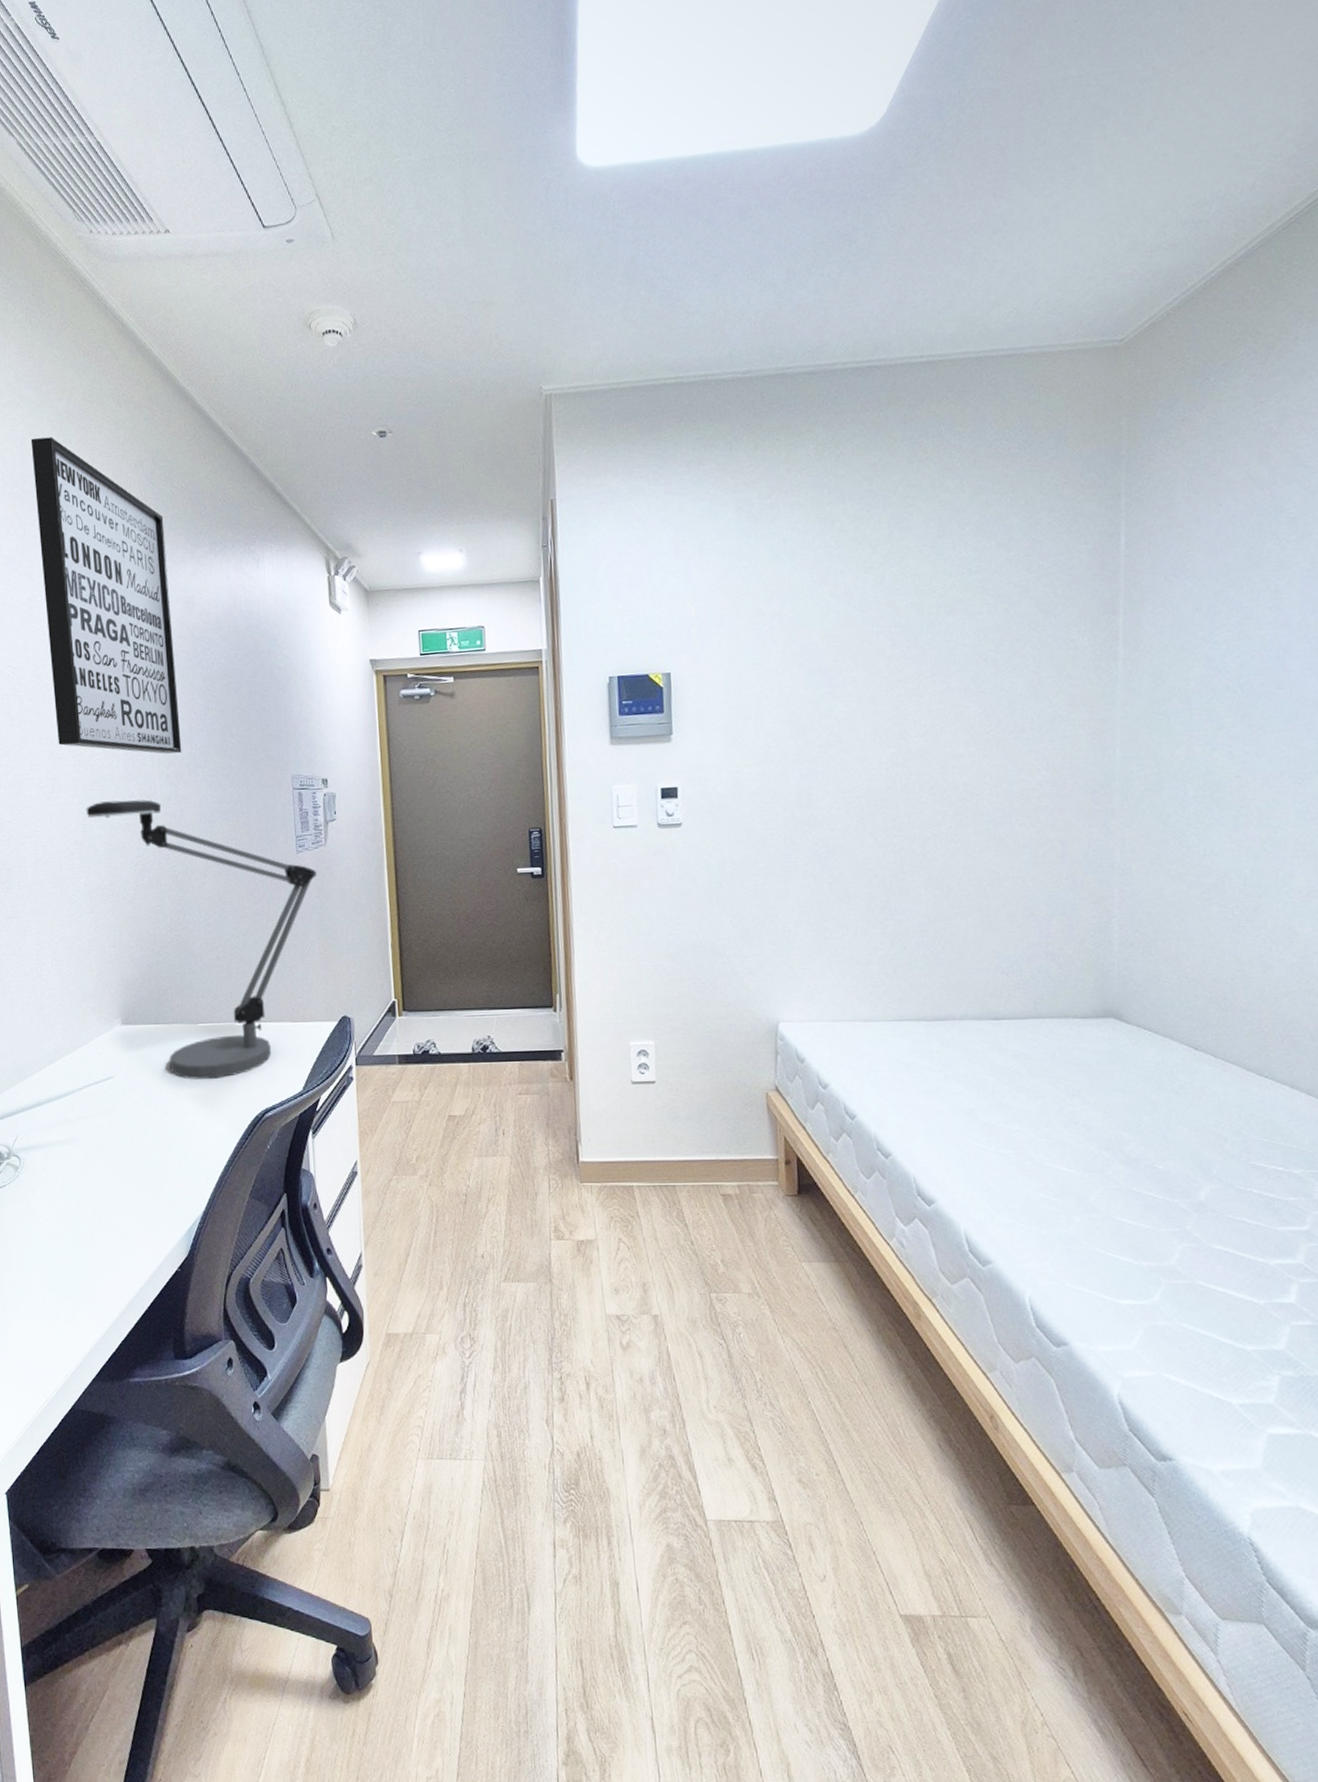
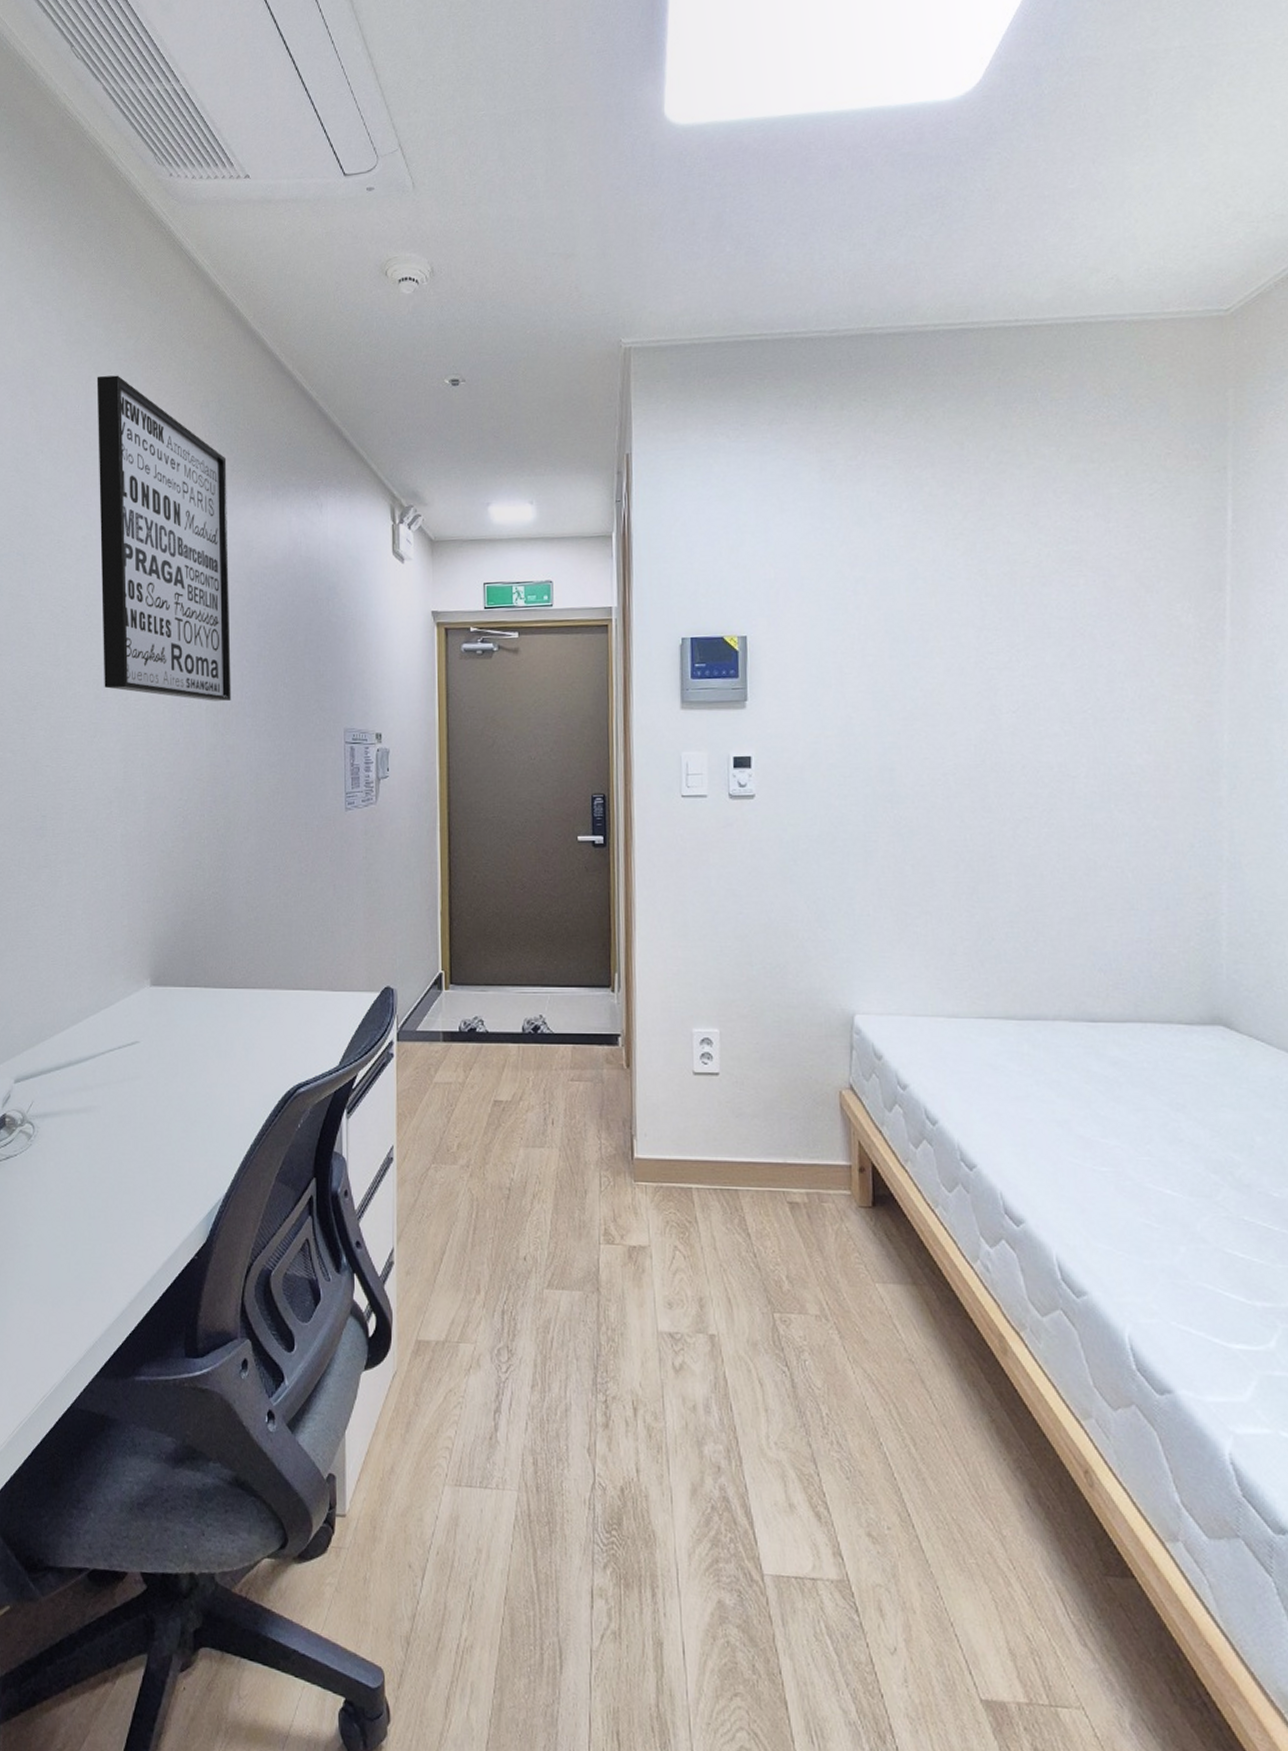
desk lamp: present [86,799,316,1080] -> none [128,748,365,1050]

